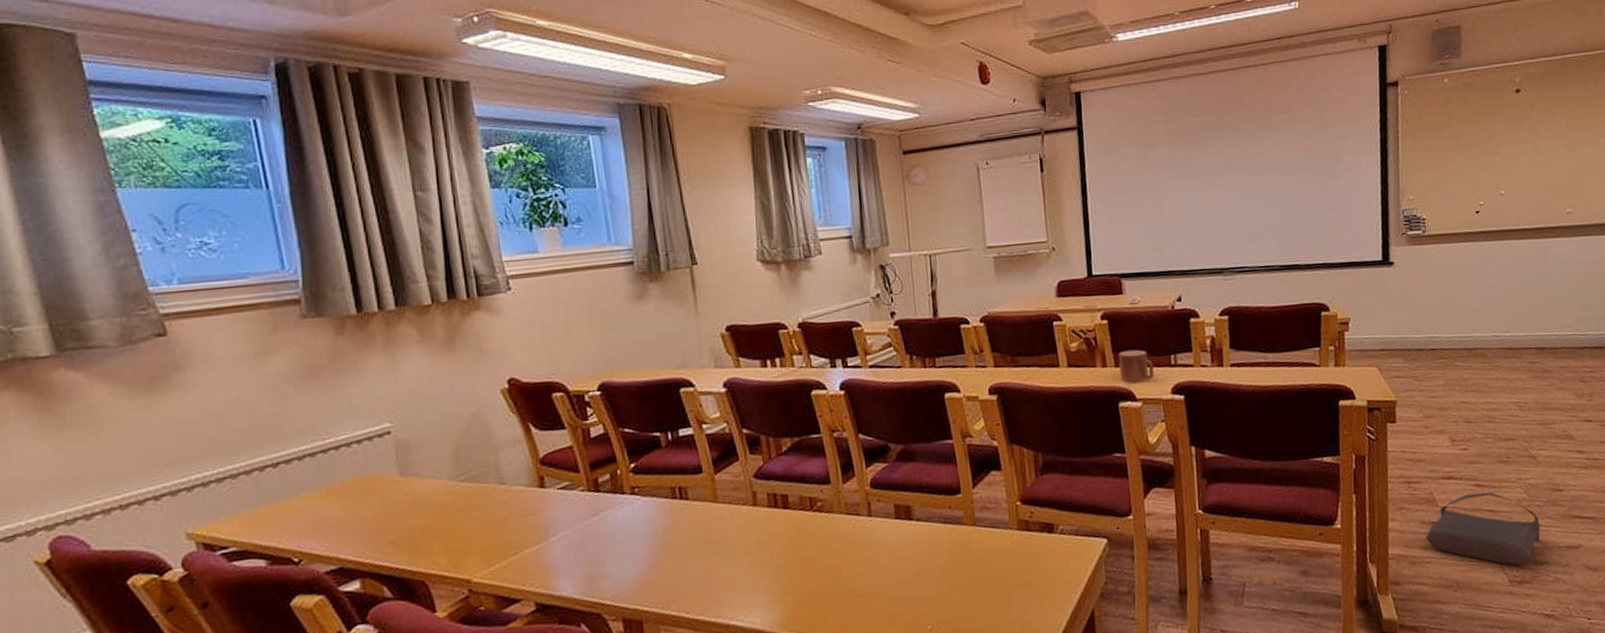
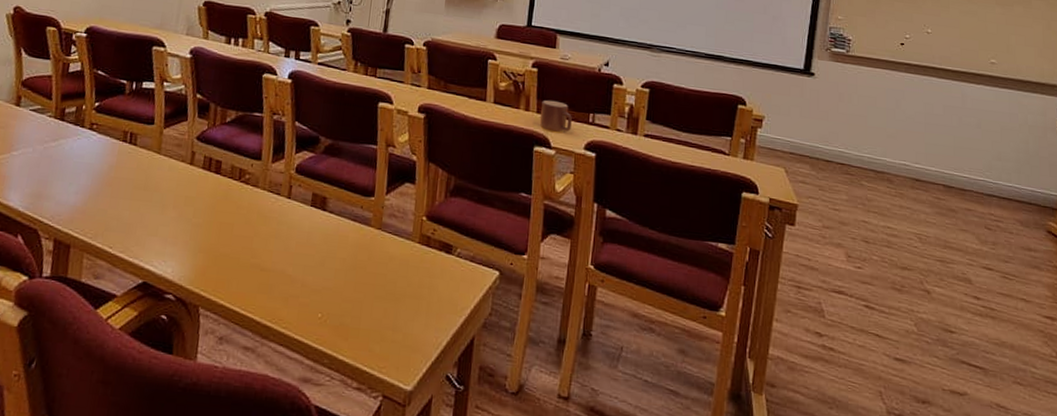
bag: present [1425,492,1542,566] -> none [808,312,928,399]

